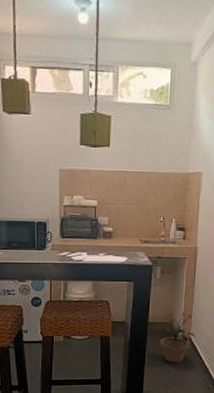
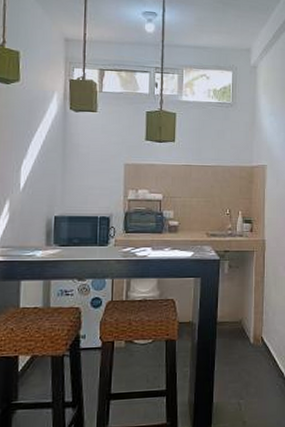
potted plant: present [160,312,195,363] -> none [230,309,267,367]

